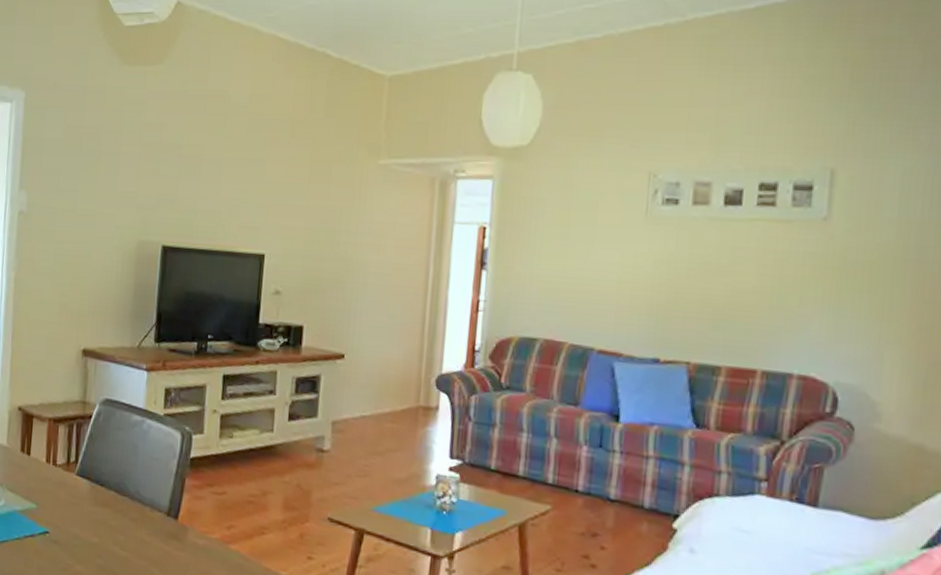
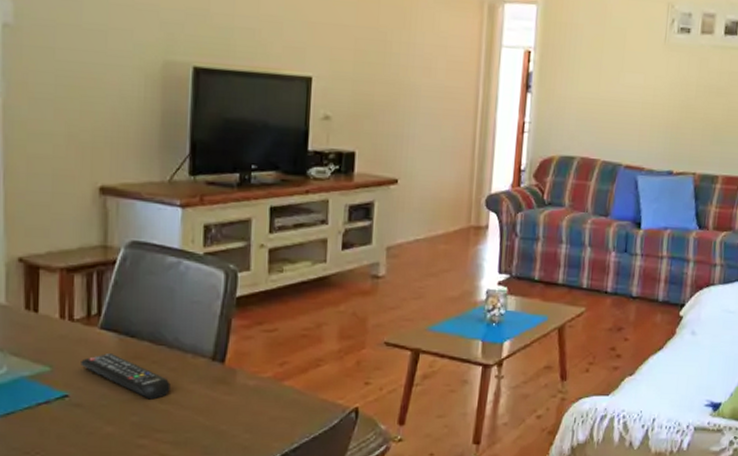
remote control: none [60,497,131,546] -> present [81,352,170,400]

